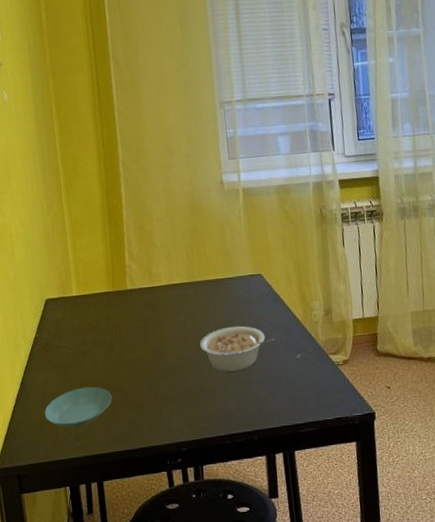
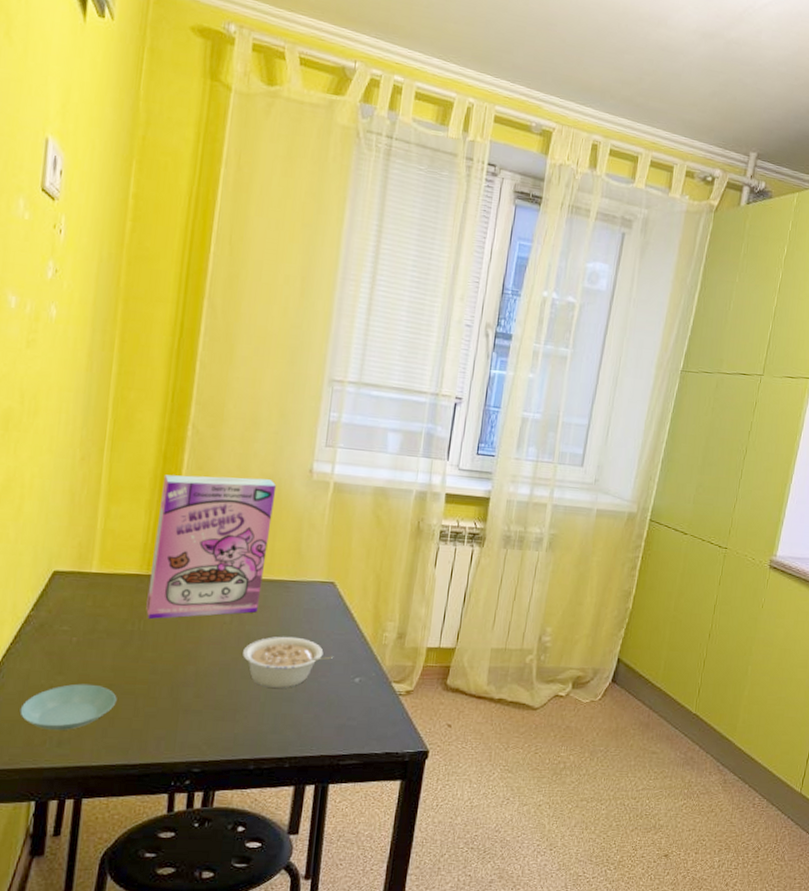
cereal box: none [109,196,204,327] -> present [146,474,277,619]

